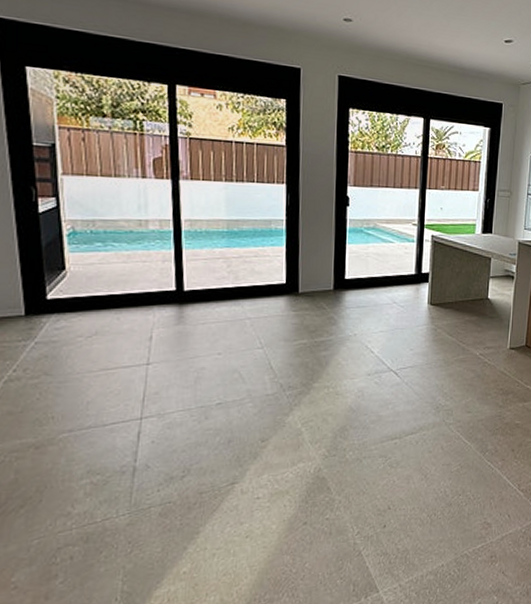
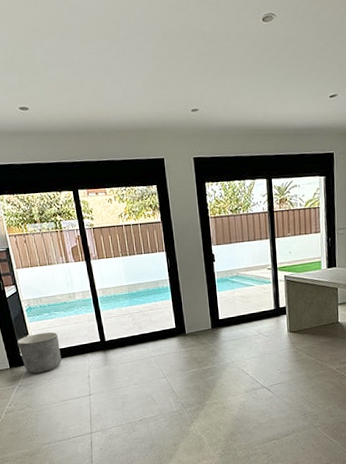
planter: none [44,269,113,327] -> present [17,331,62,374]

